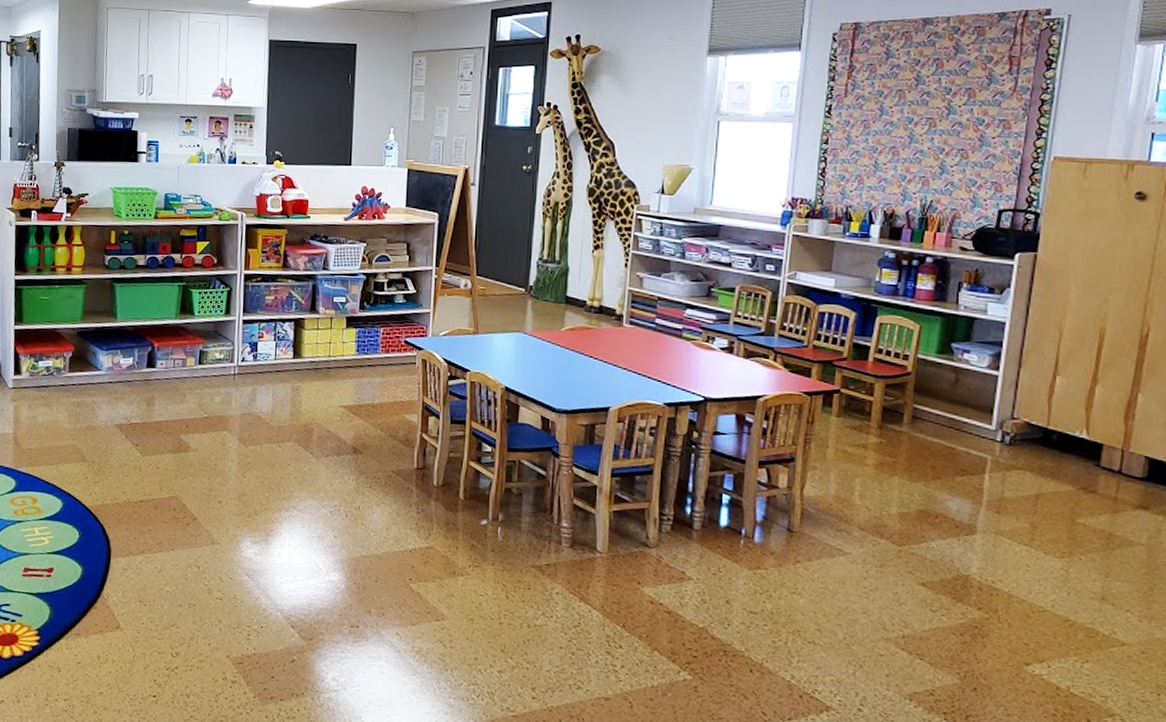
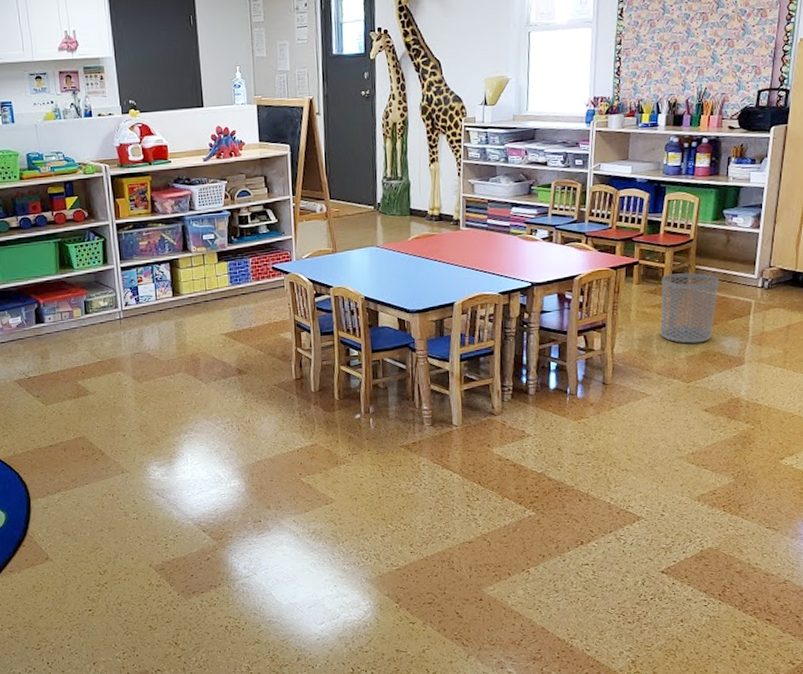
waste bin: none [865,410,944,499] -> present [660,273,719,344]

